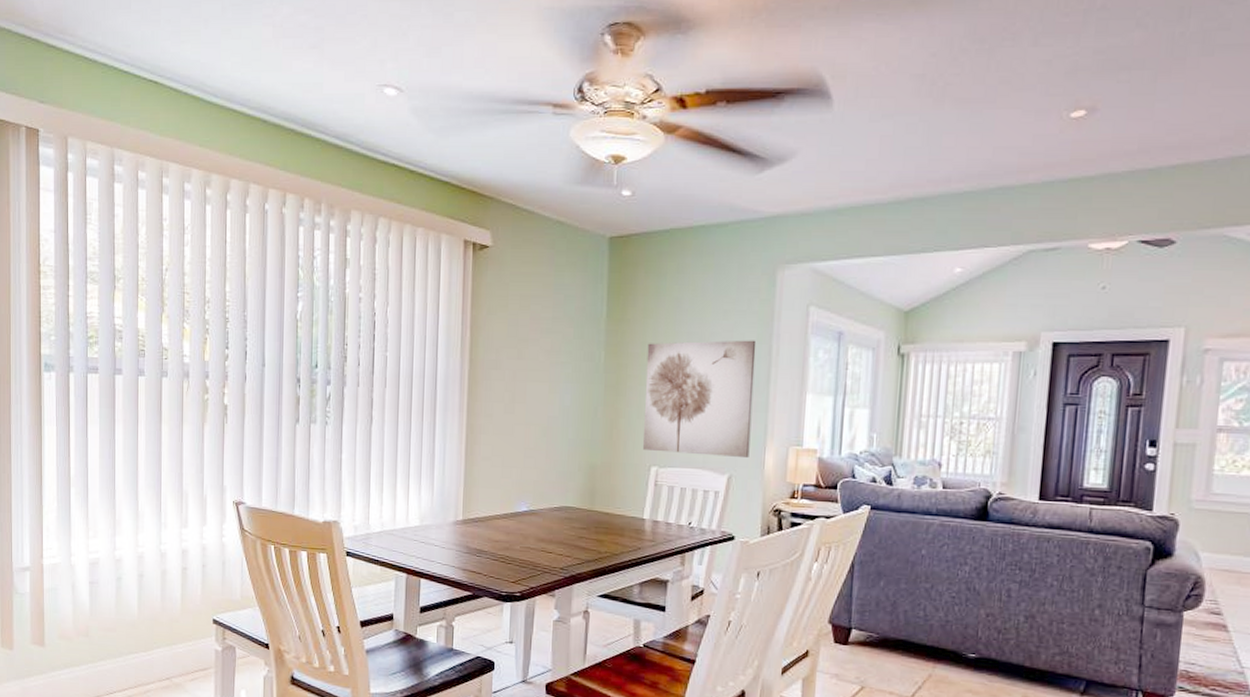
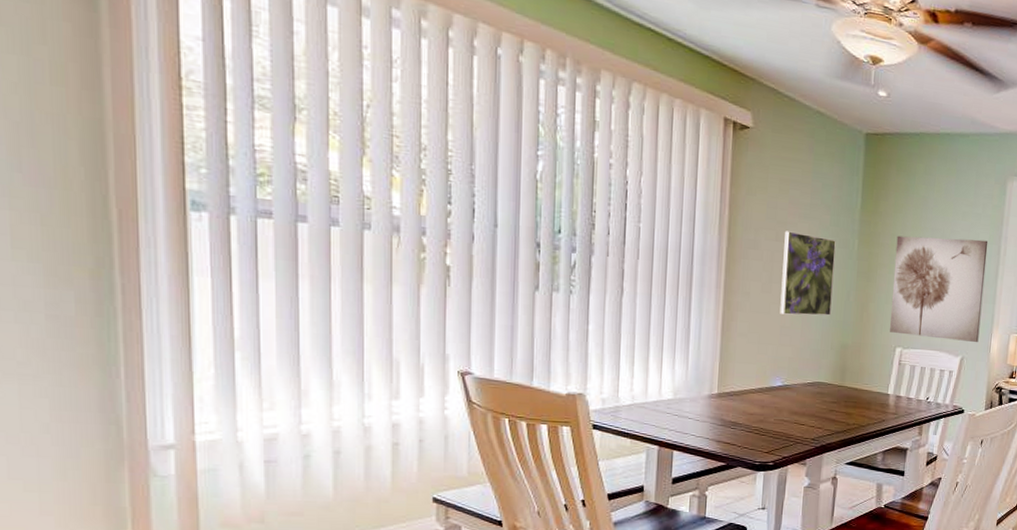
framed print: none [523,348,581,436] -> present [780,231,836,316]

